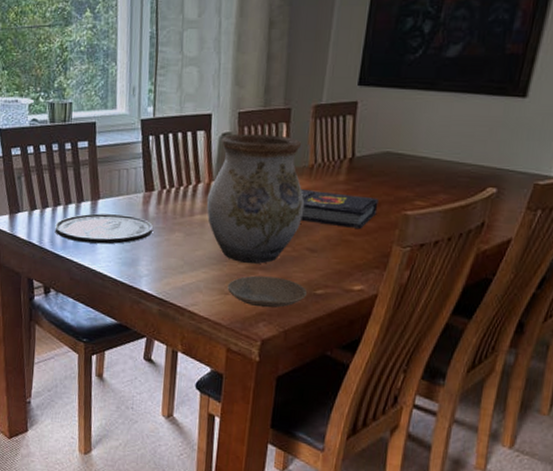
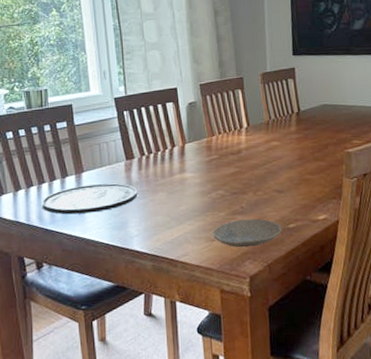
vase: present [206,133,305,264] -> none [183,100,268,211]
book: present [300,188,379,229] -> none [262,141,326,169]

